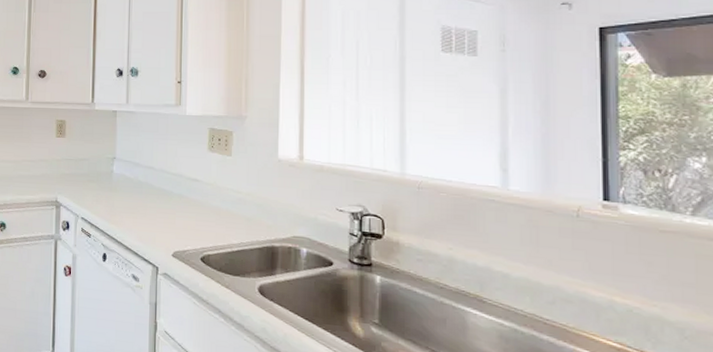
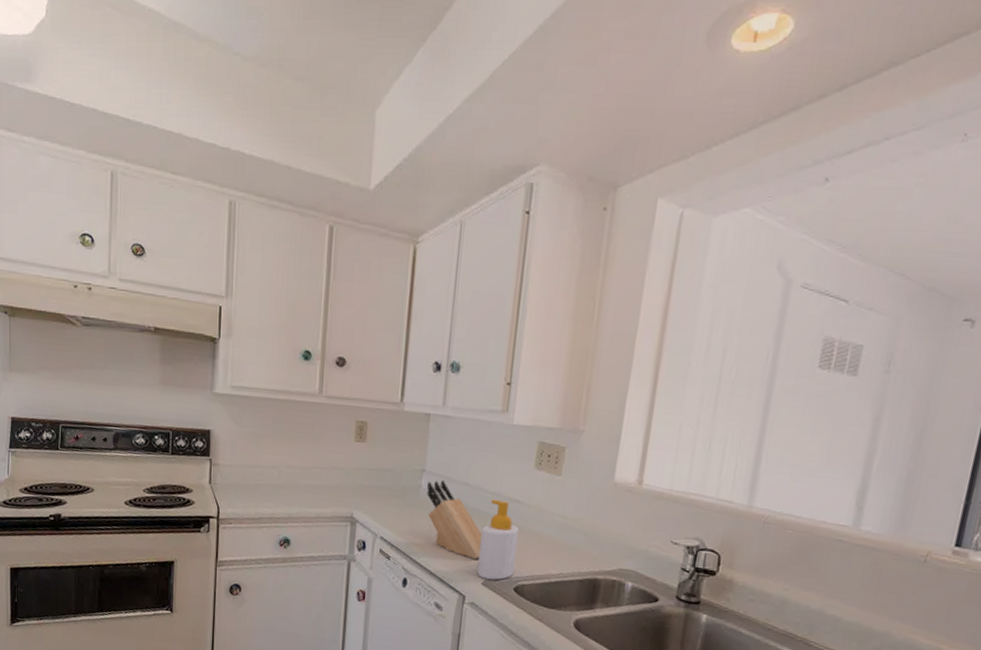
knife block: none [117,166,169,234] -> present [426,480,482,560]
soap bottle: none [167,180,200,252] -> present [477,500,519,581]

